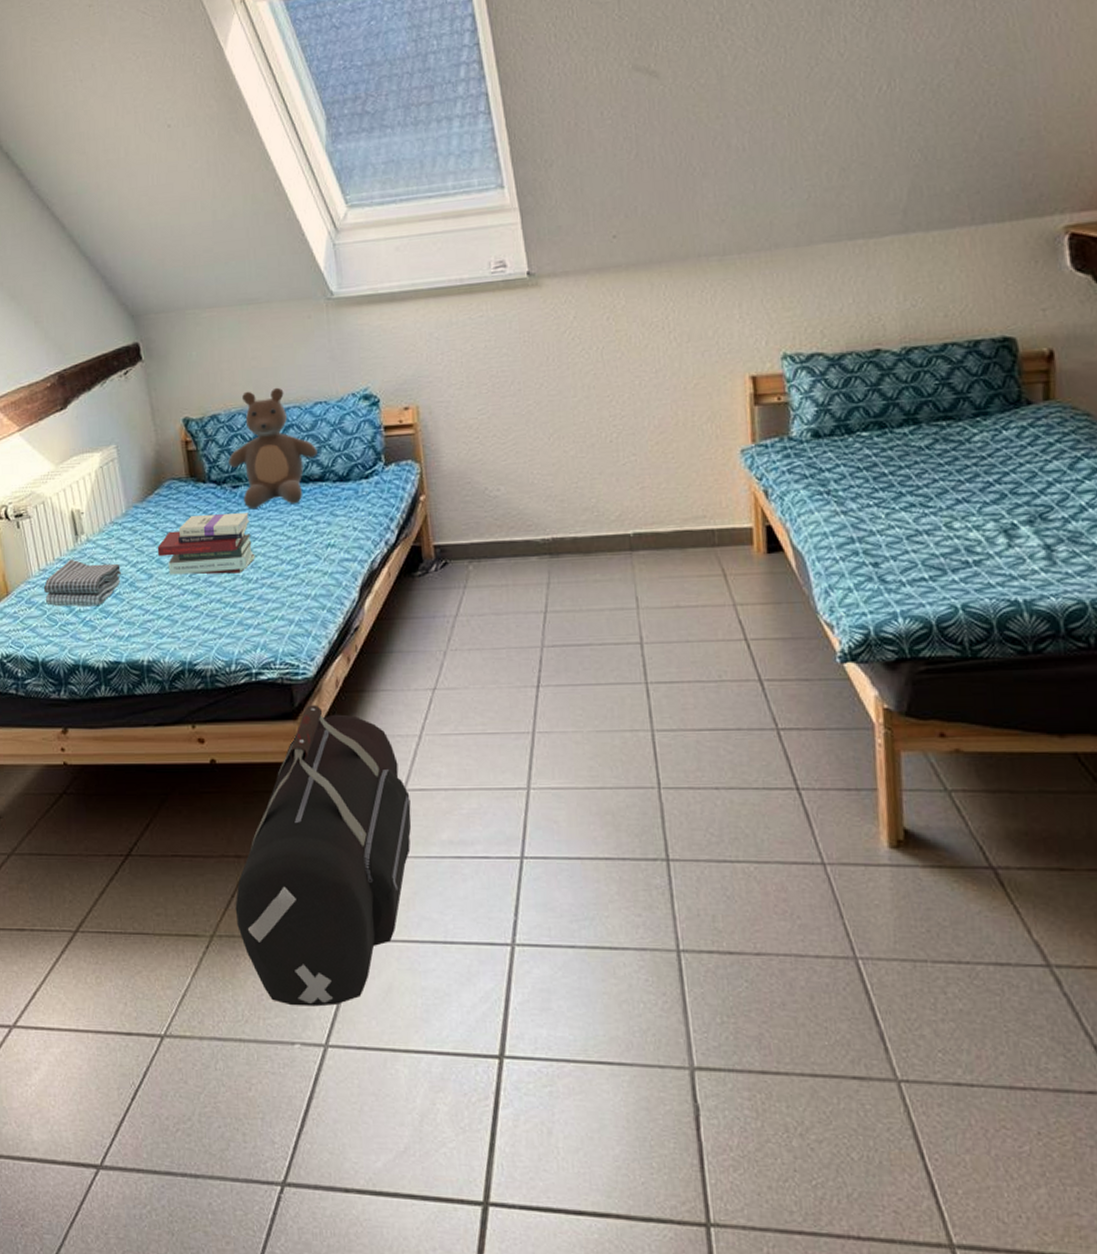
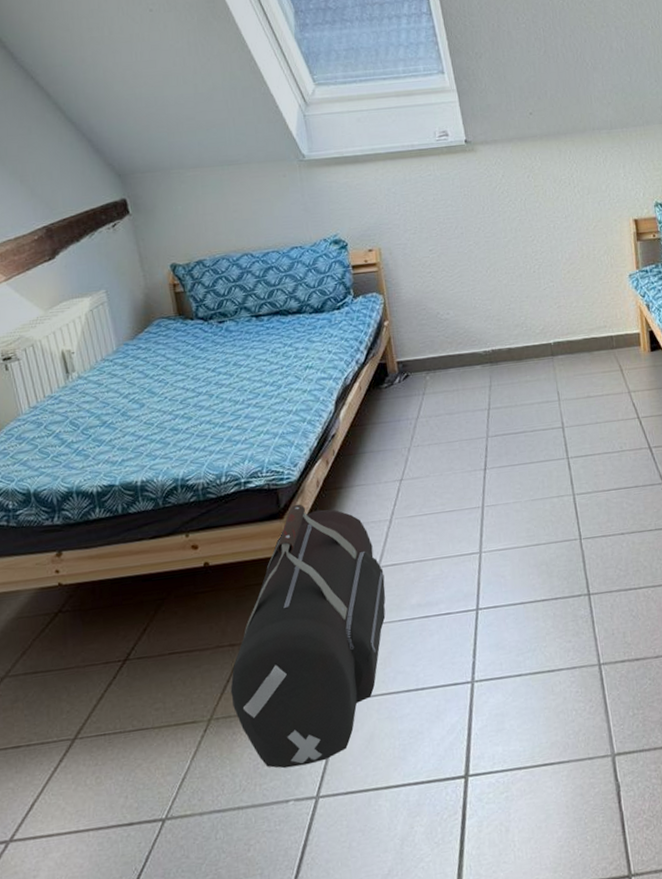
towel: present [43,559,122,607] -> none [34,395,114,440]
books: present [157,513,255,575] -> none [148,344,241,403]
teddy bear: present [228,387,318,510] -> none [214,235,295,341]

